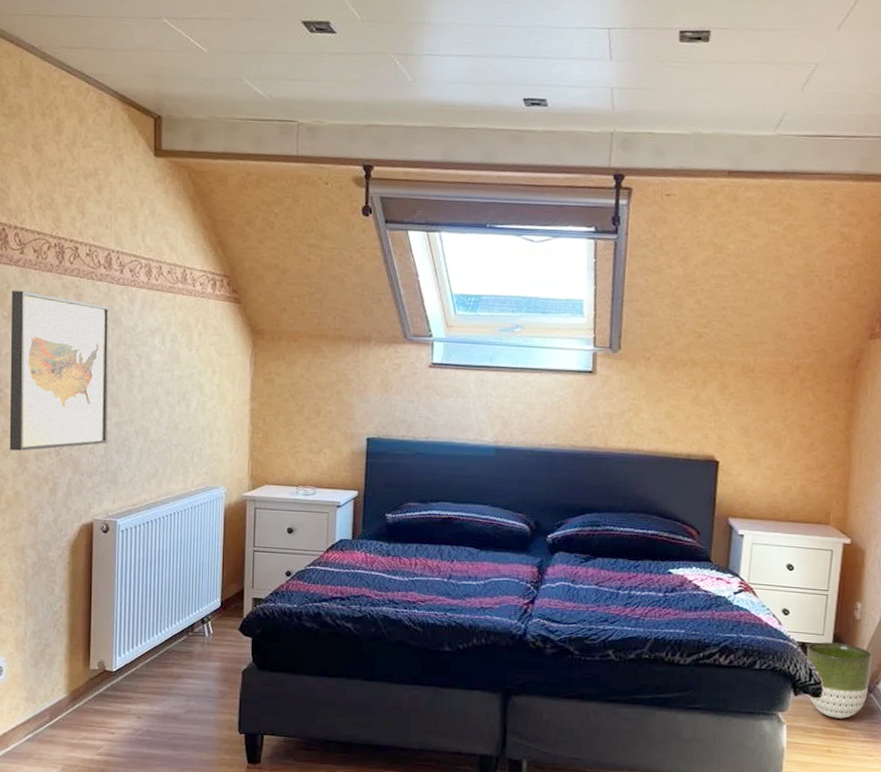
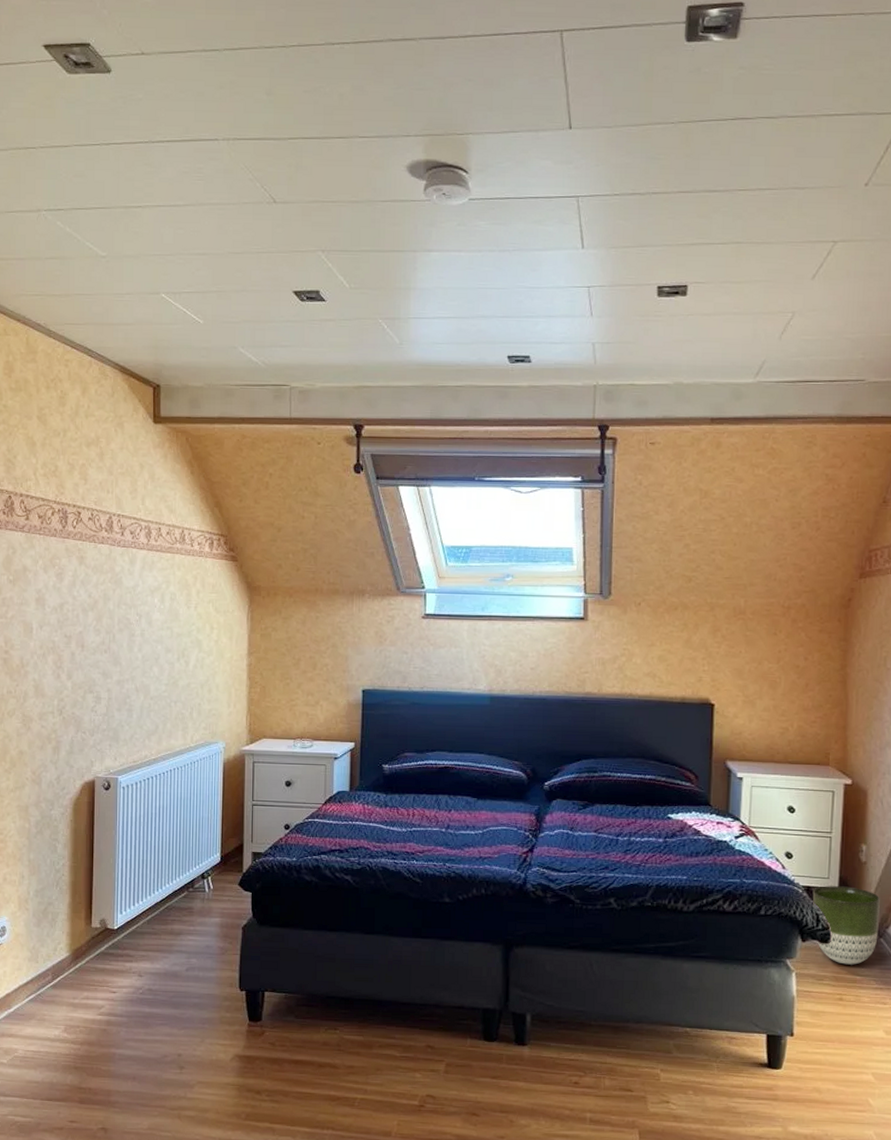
wall art: present [9,290,109,451] -> none [14,554,111,711]

